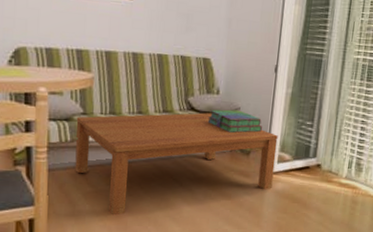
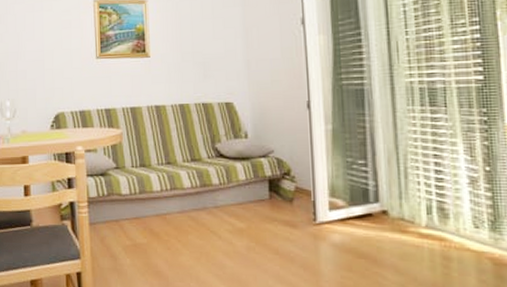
coffee table: present [75,112,278,216] -> none [110,159,328,271]
stack of books: present [207,109,263,133] -> none [239,153,304,179]

